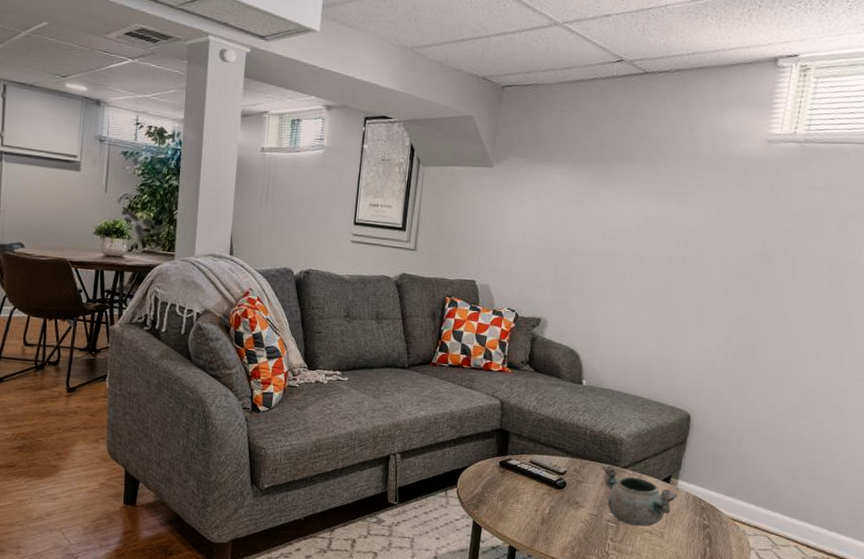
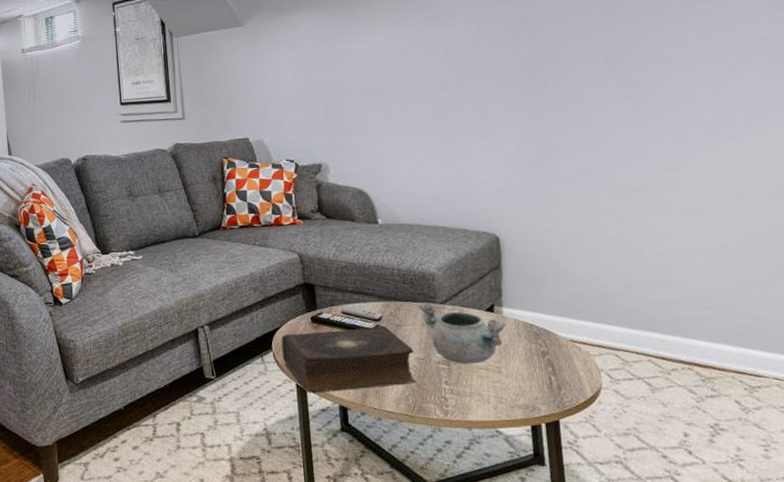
book: none [465,474,589,536] -> present [281,325,417,394]

